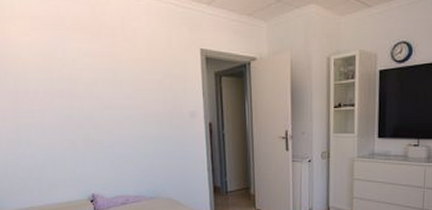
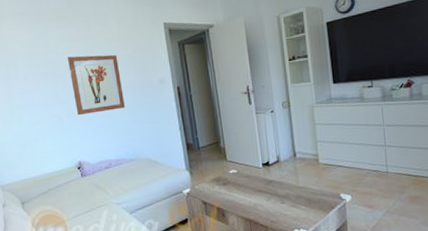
wall art: none [86,75,150,143] -> present [67,54,126,116]

